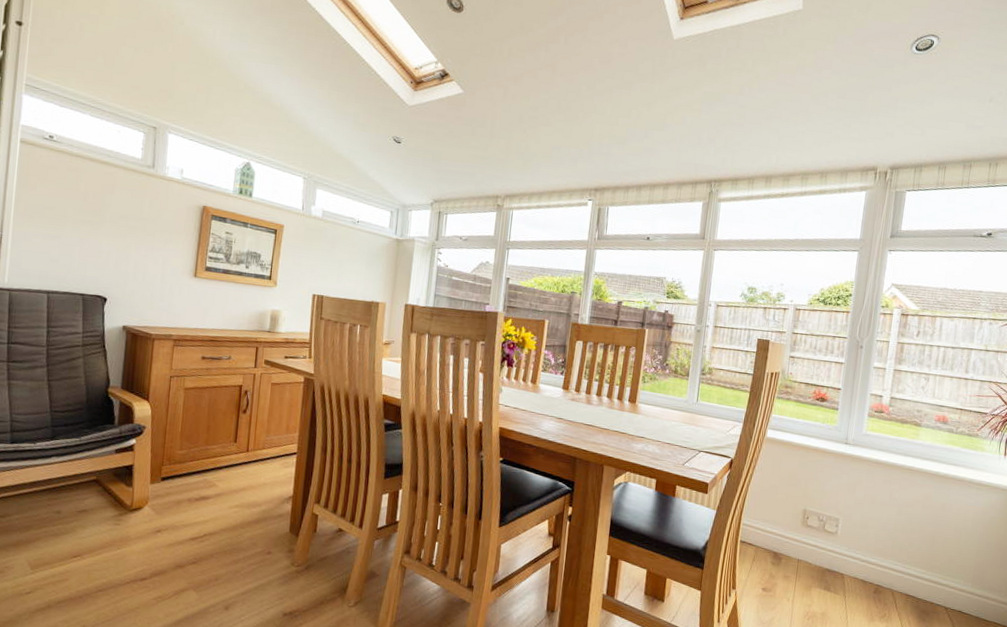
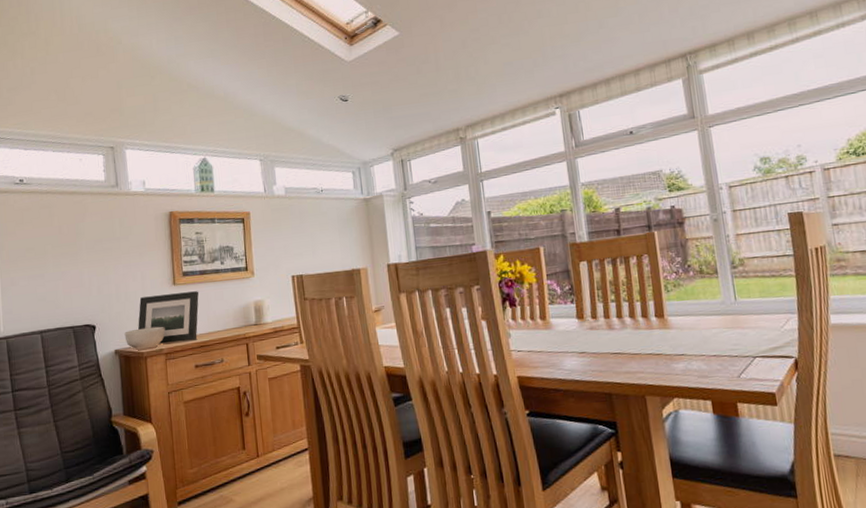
bowl: none [135,310,178,332] -> present [124,326,165,351]
picture frame: none [151,281,218,334] -> present [138,291,199,344]

